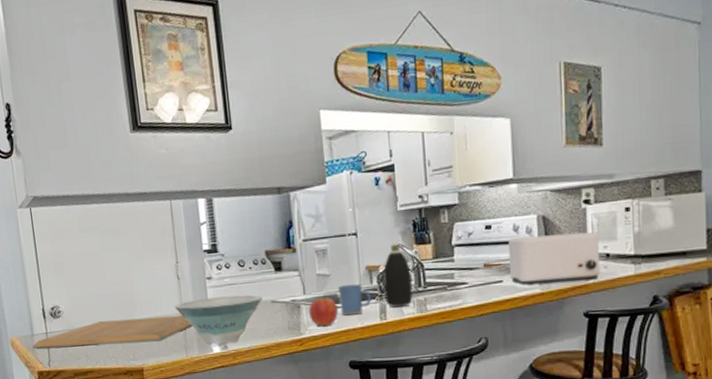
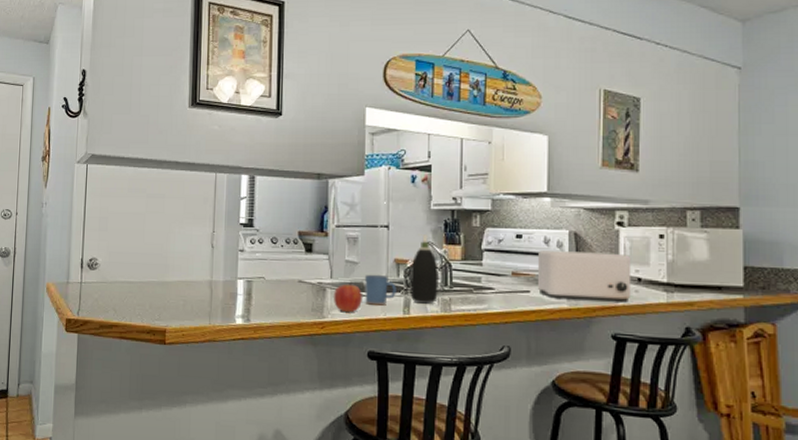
chopping board: present [33,316,192,349] -> none [66,278,219,305]
bowl: present [174,295,263,345] -> none [204,269,290,317]

